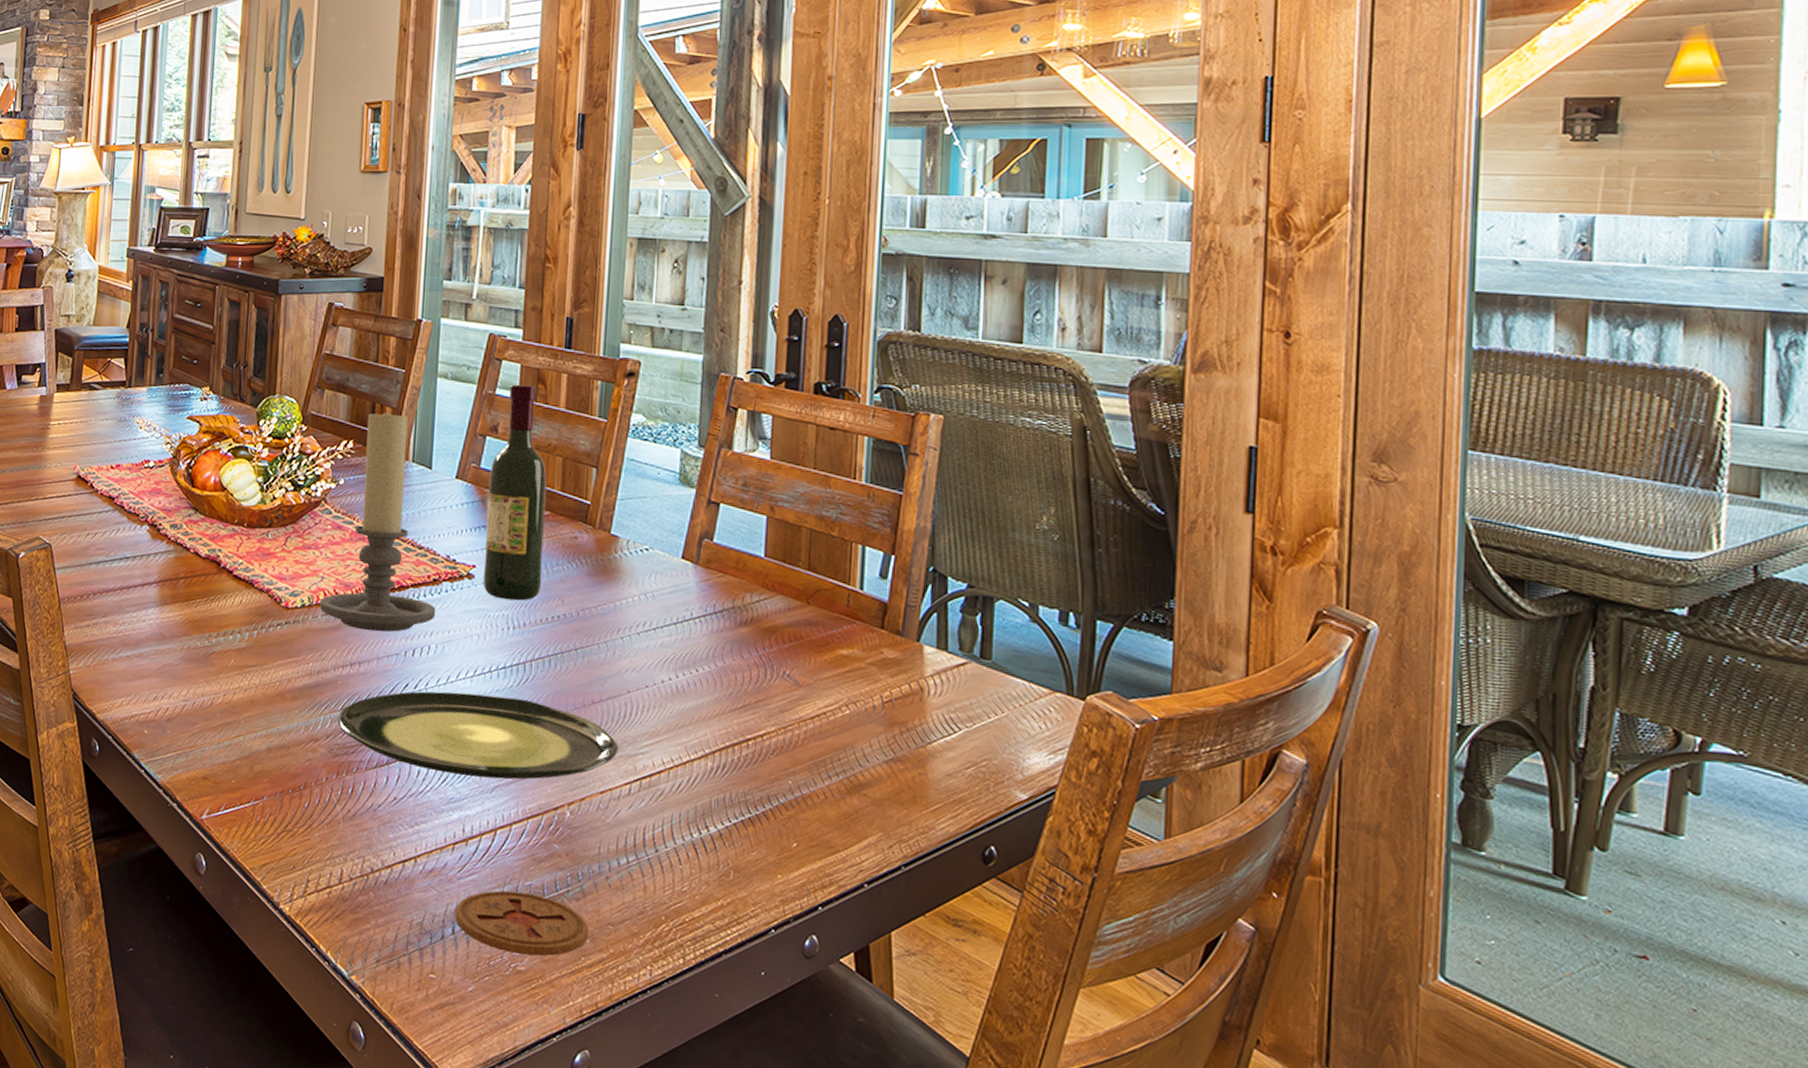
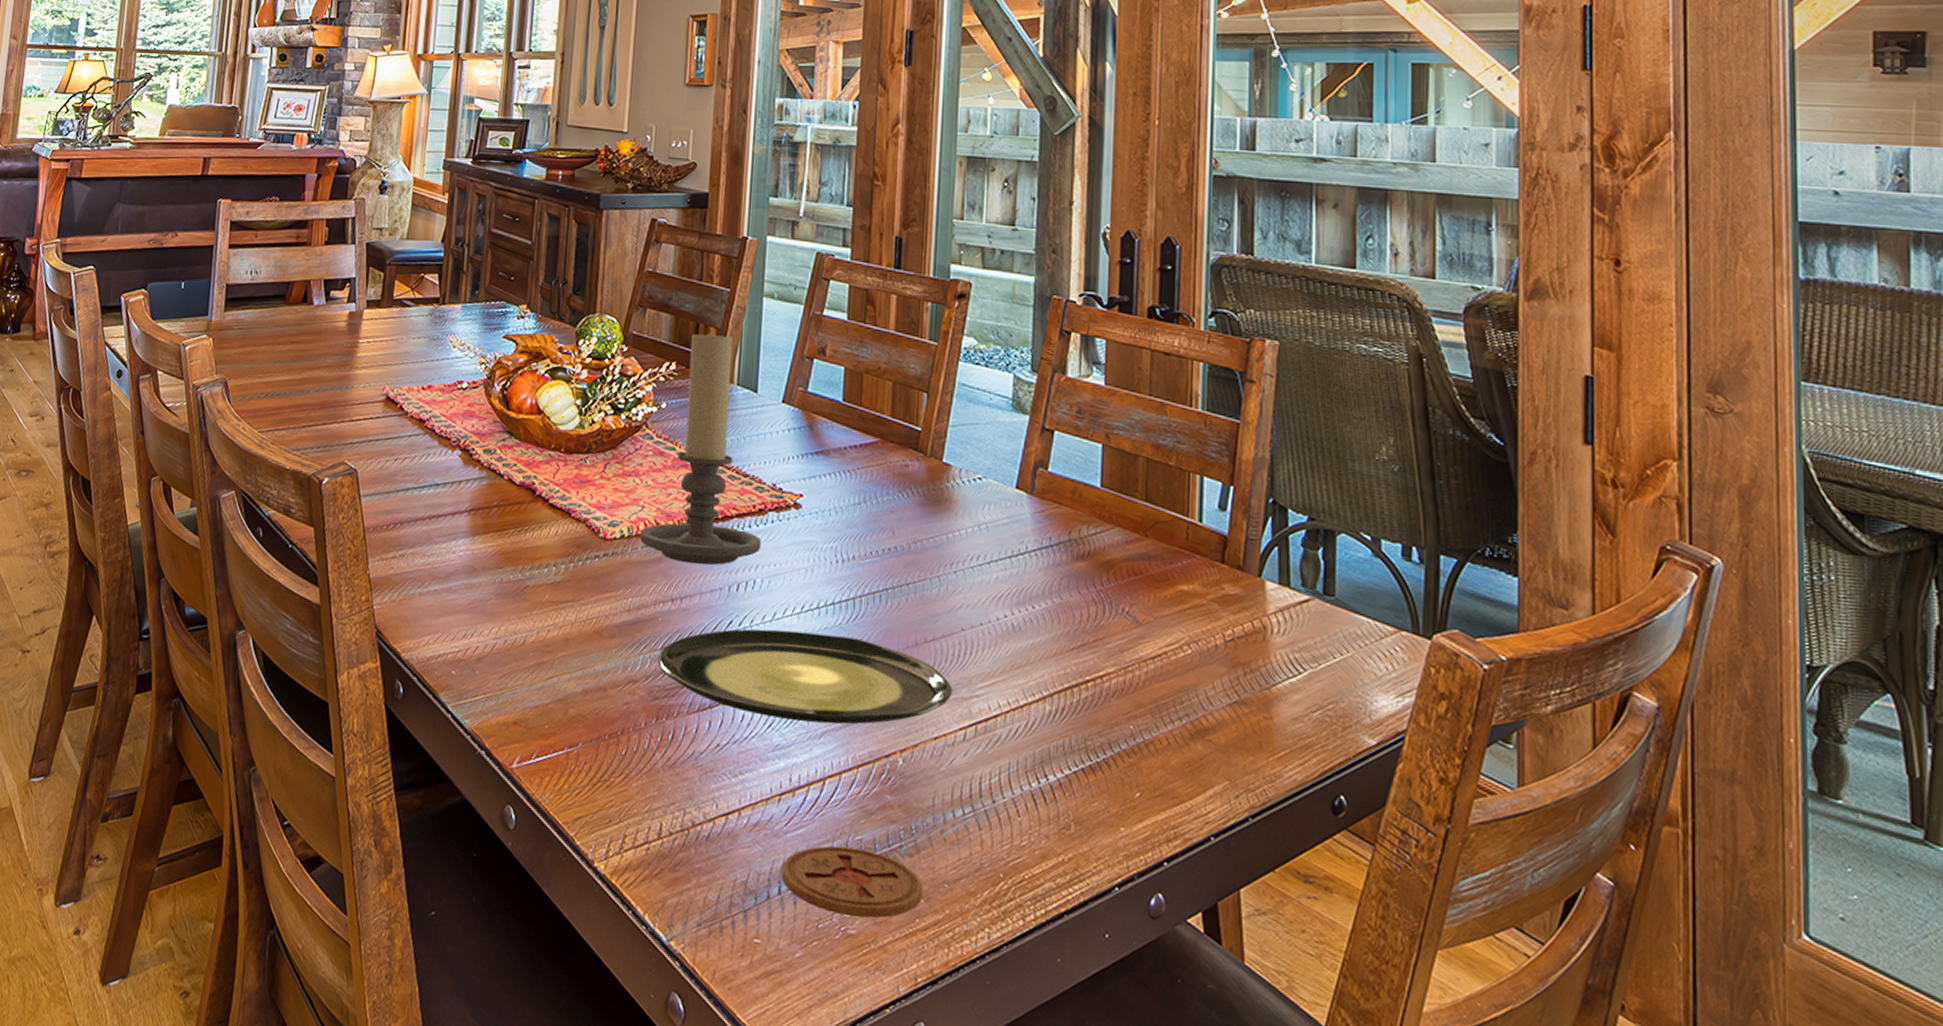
wine bottle: present [482,384,547,601] -> none [810,305,876,533]

